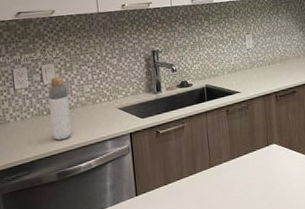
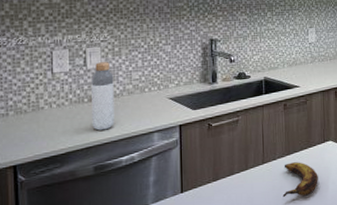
banana: none [230,165,265,199] -> present [282,162,318,197]

